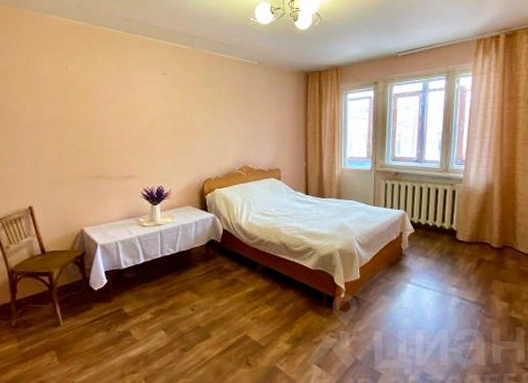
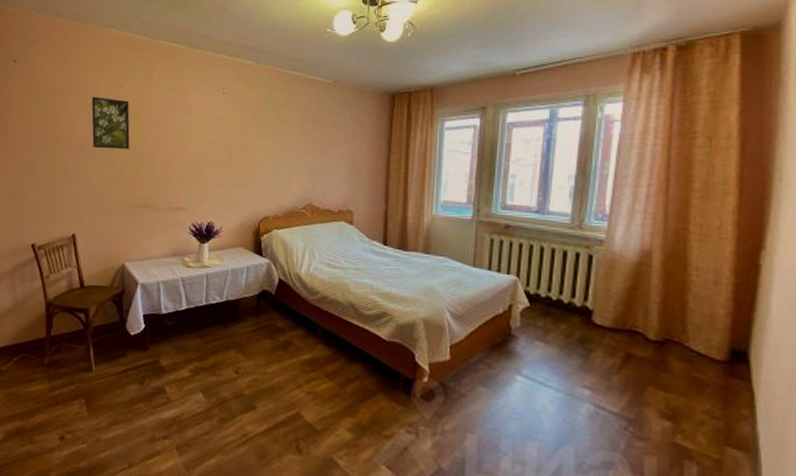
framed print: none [37,79,79,127] -> present [91,96,130,150]

